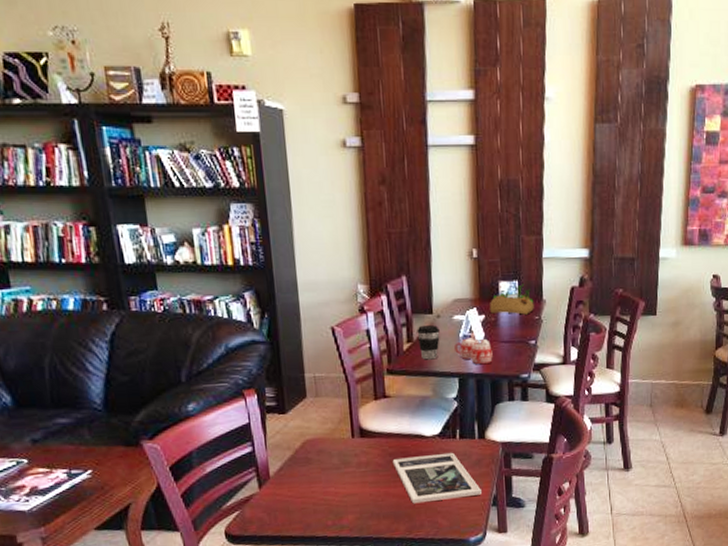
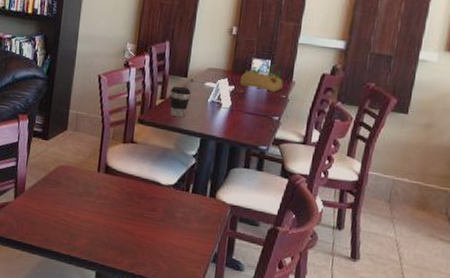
magazine: present [392,452,481,504] -> none [128,198,204,249]
mug: present [455,332,493,365] -> none [201,99,236,131]

